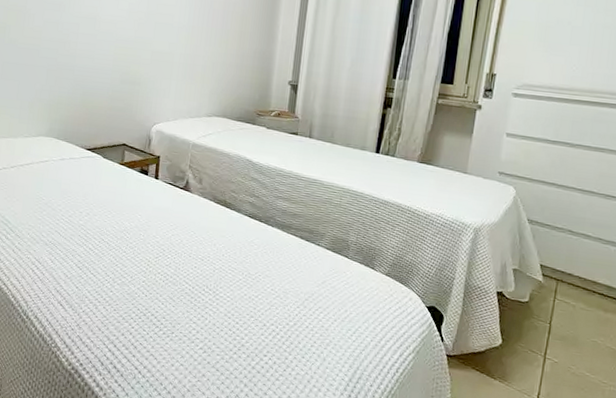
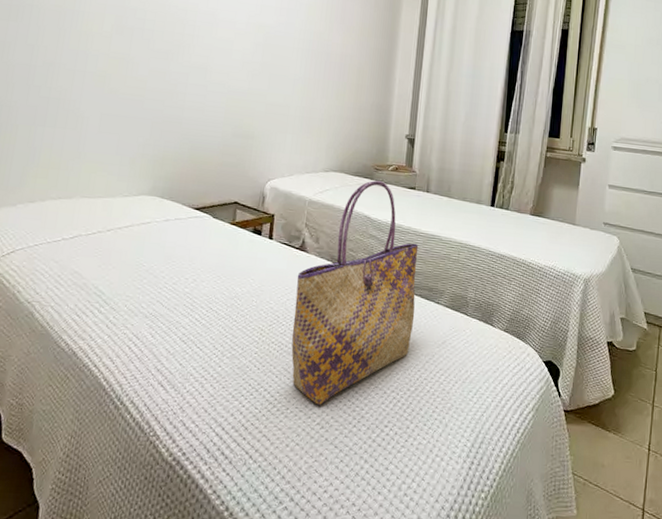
tote bag: none [176,125,300,332] -> present [291,180,419,405]

